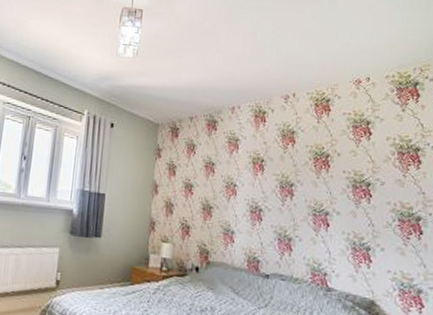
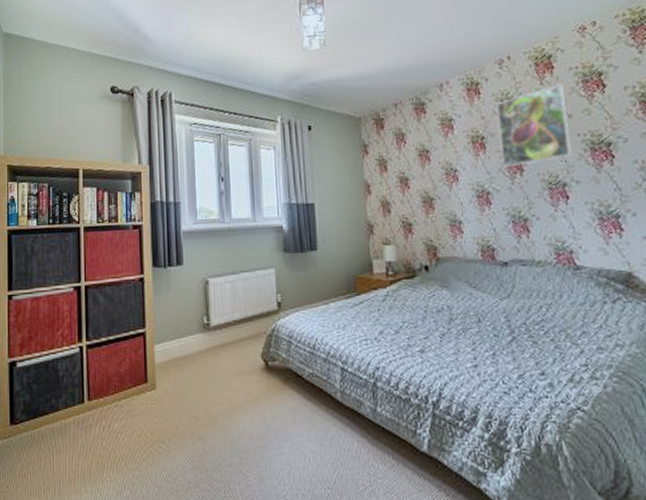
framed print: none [275,125,336,190] -> present [496,84,571,167]

